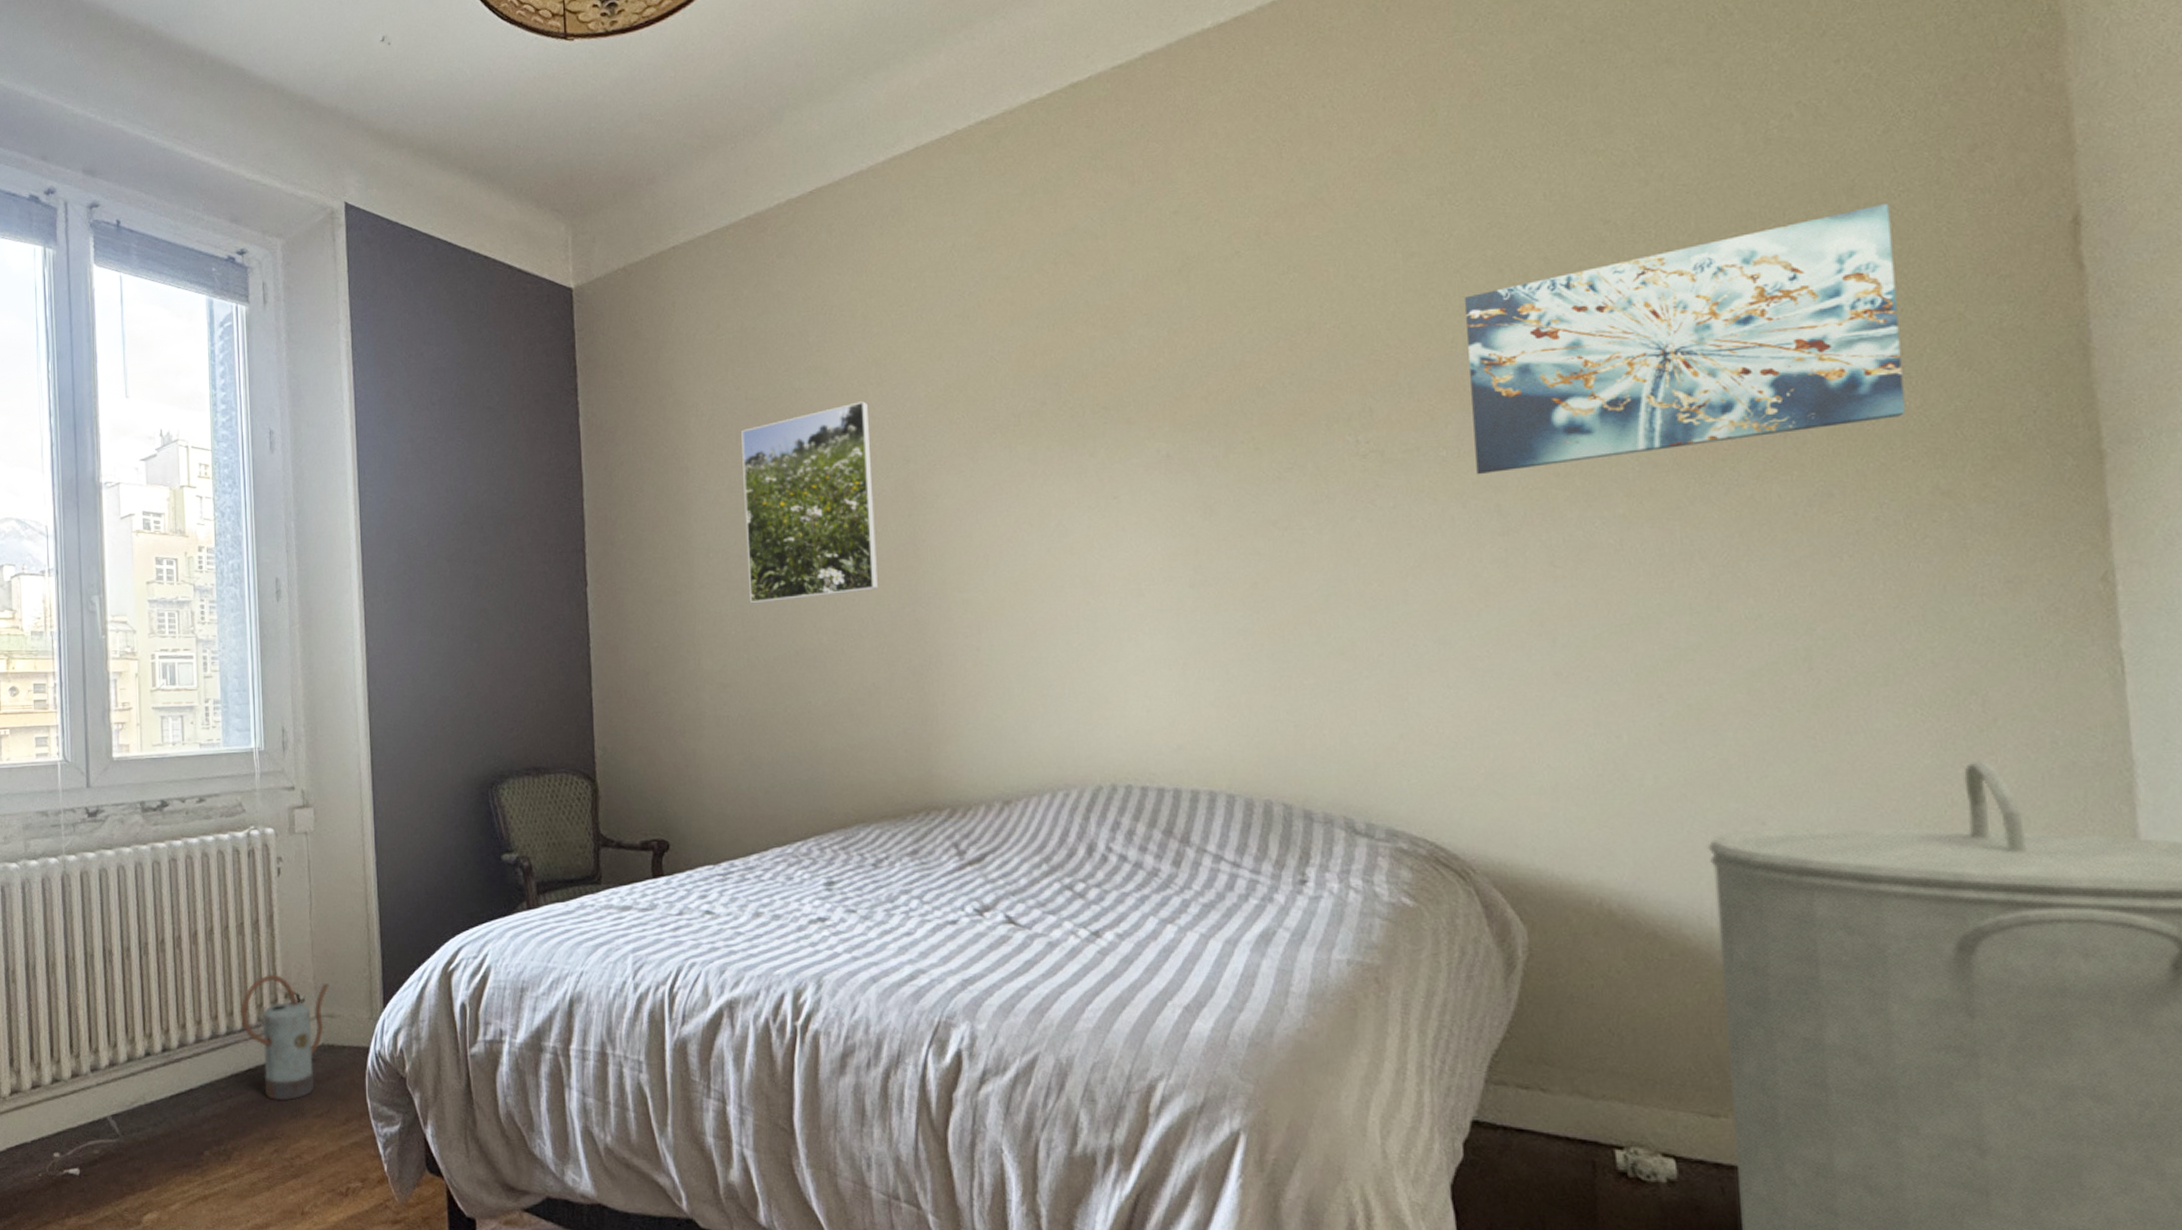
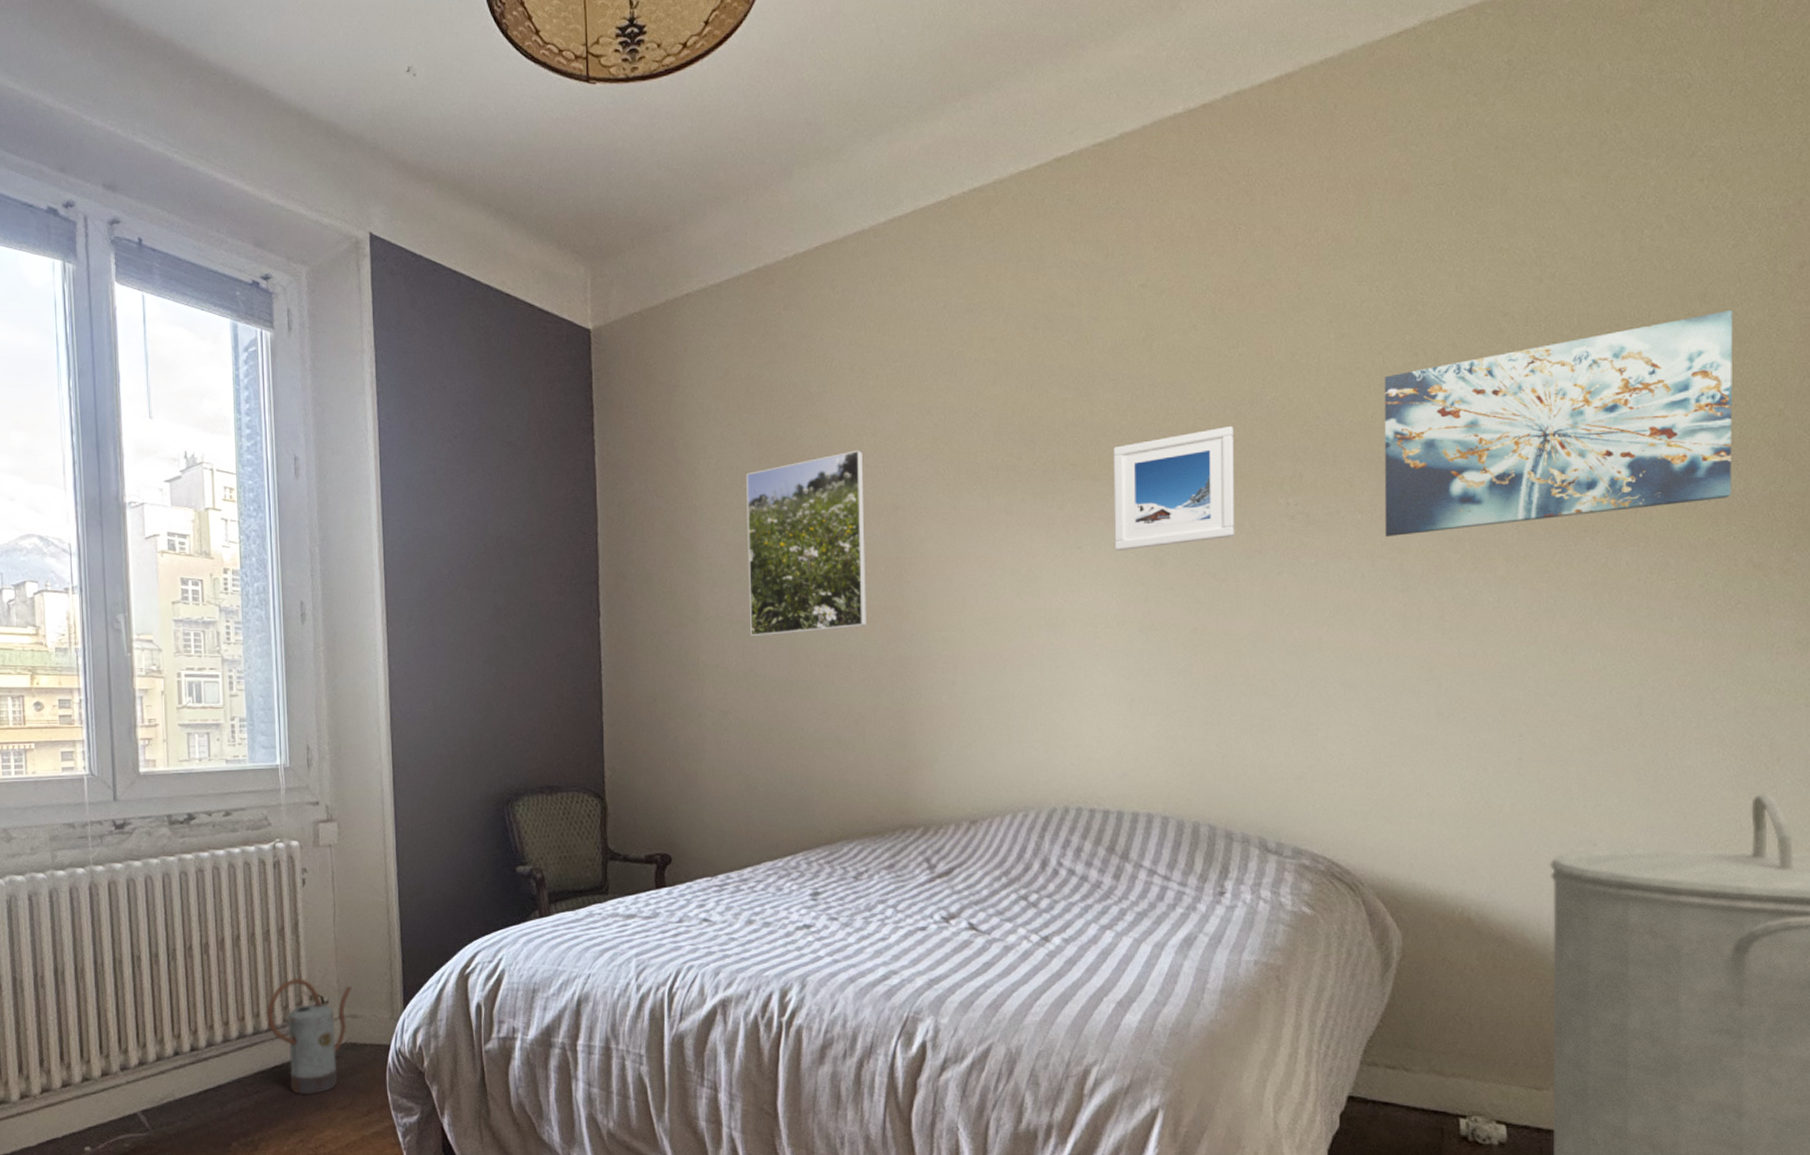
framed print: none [1150,359,1297,501] -> present [1113,426,1235,552]

